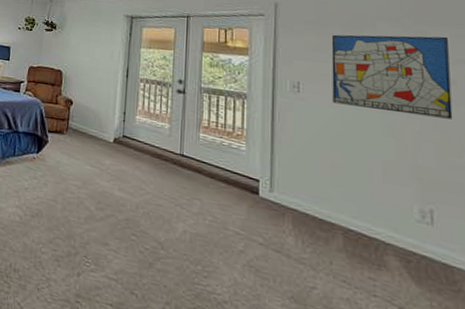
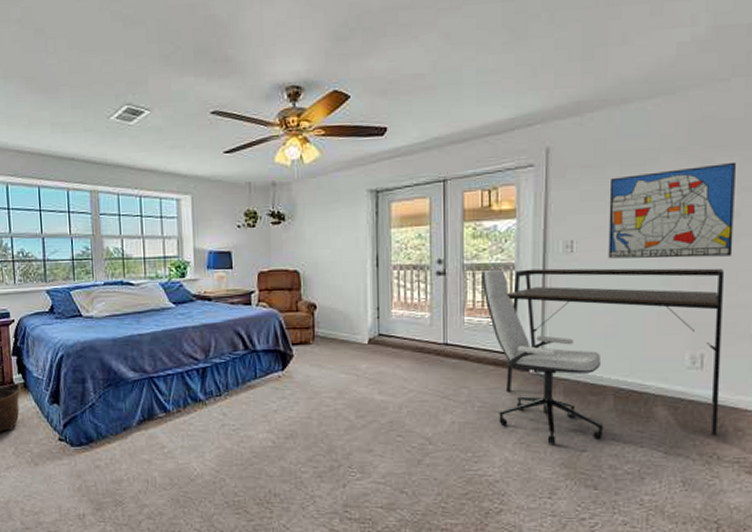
office chair: none [216,95,334,279] -> present [481,269,604,444]
desk: none [237,100,455,300] -> present [507,268,725,435]

